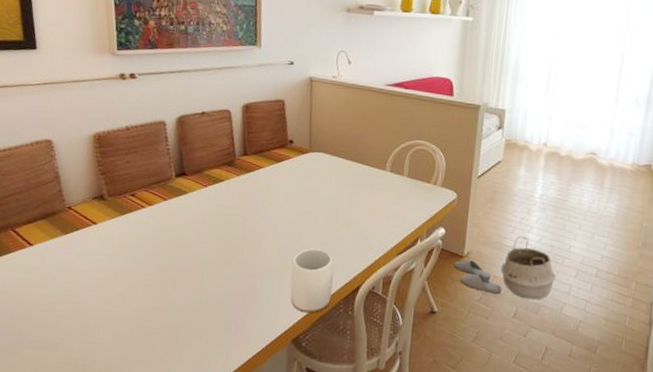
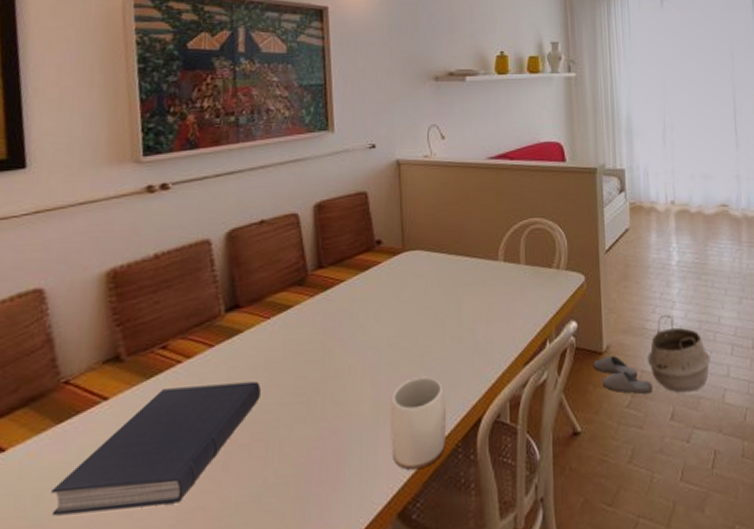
book: none [63,224,199,301] -> present [51,381,261,516]

